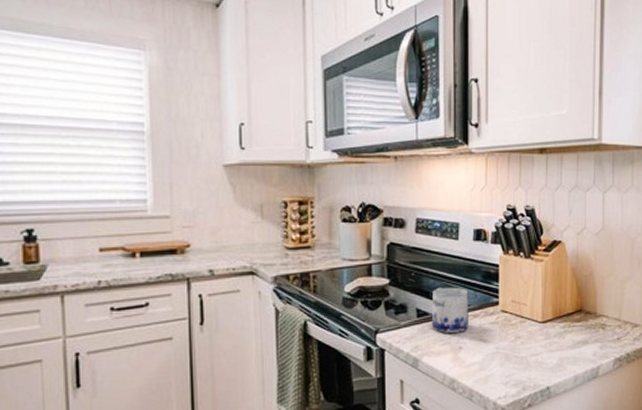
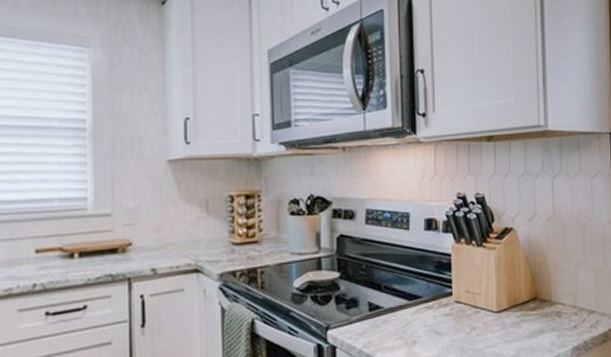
mug: present [432,287,469,333] -> none [384,278,422,327]

